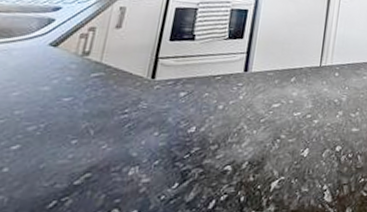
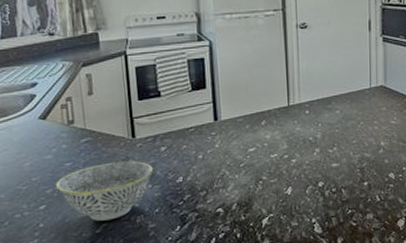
bowl: none [42,102,165,170] -> present [56,161,153,221]

